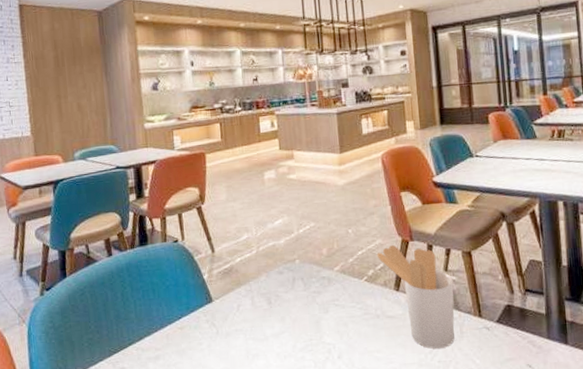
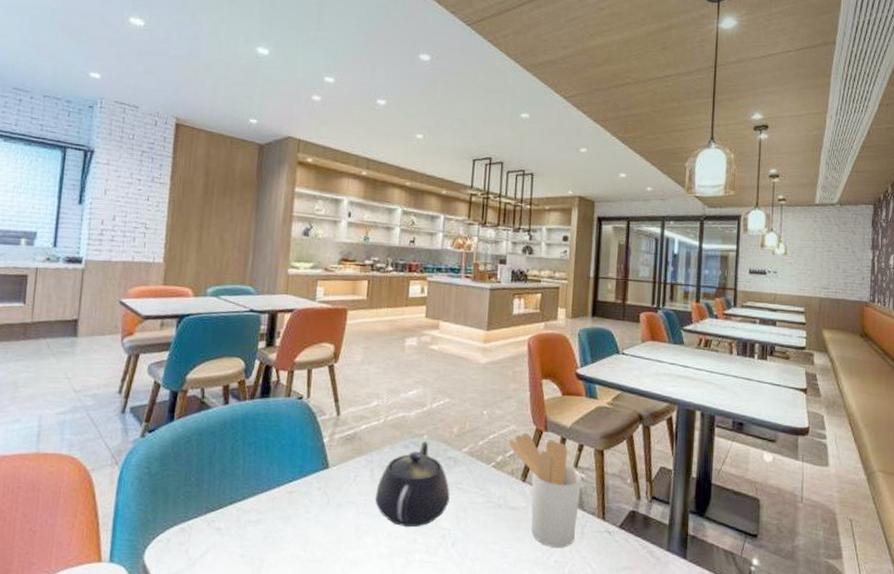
teapot: none [259,264,330,347] -> present [374,440,450,528]

